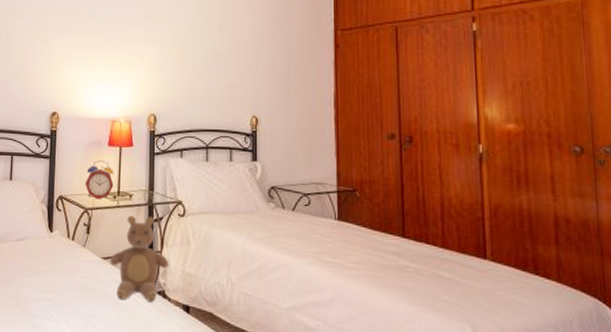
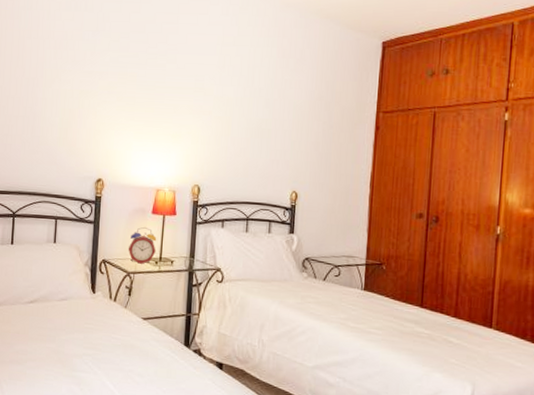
teddy bear: present [110,215,170,302] -> none [149,280,206,359]

